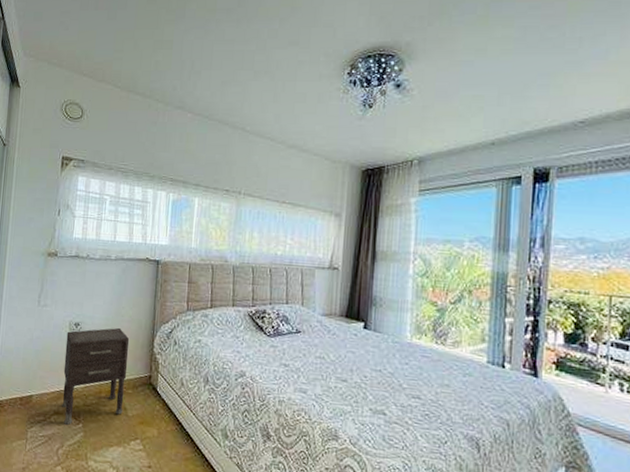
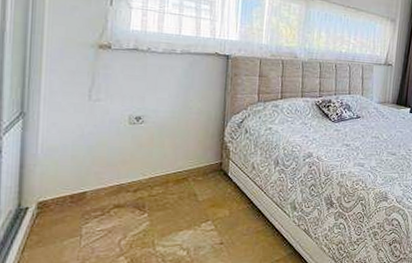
nightstand: present [62,327,130,425] -> none [123,119,199,216]

